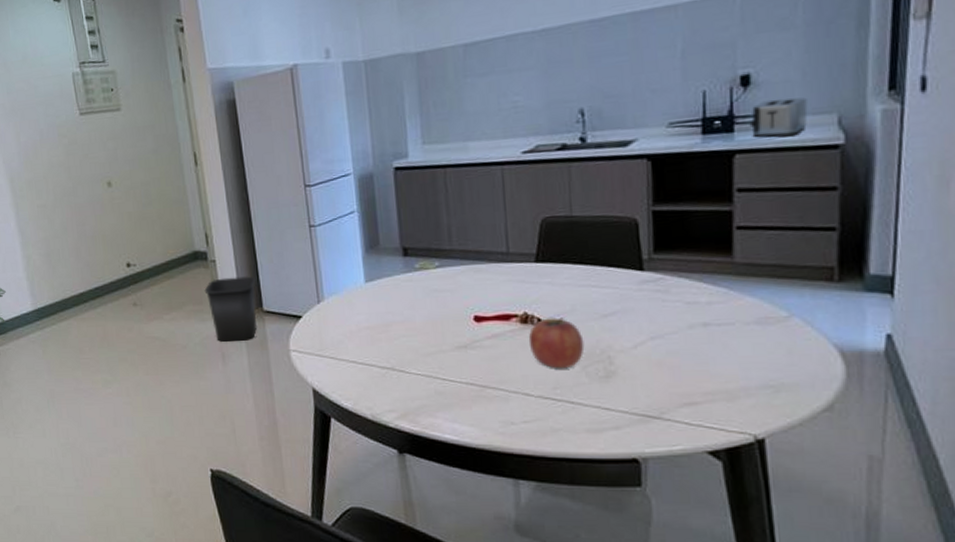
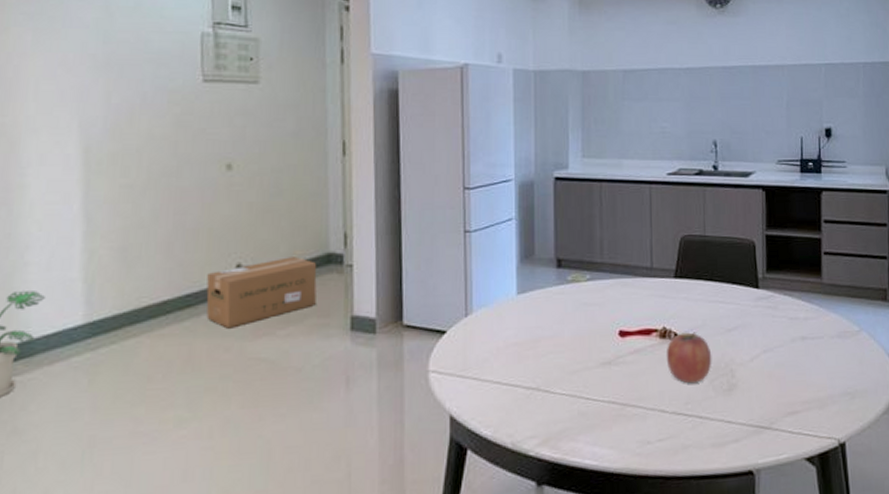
box: none [107,255,190,314] -> present [206,257,317,329]
waste bin: present [204,276,258,342] -> none [334,284,399,363]
toaster: present [749,97,808,138] -> none [831,150,868,181]

